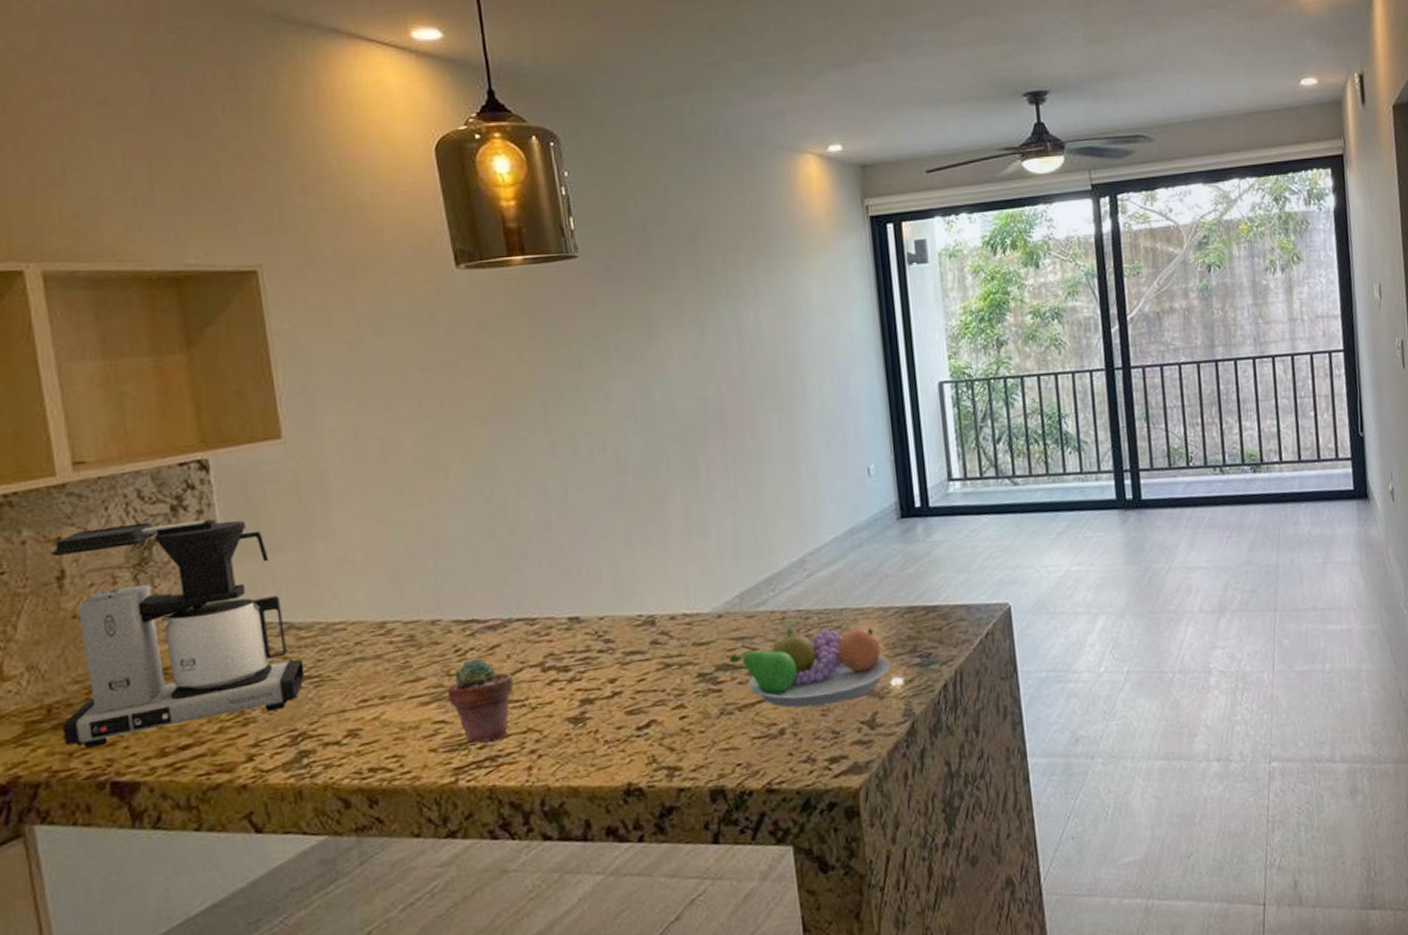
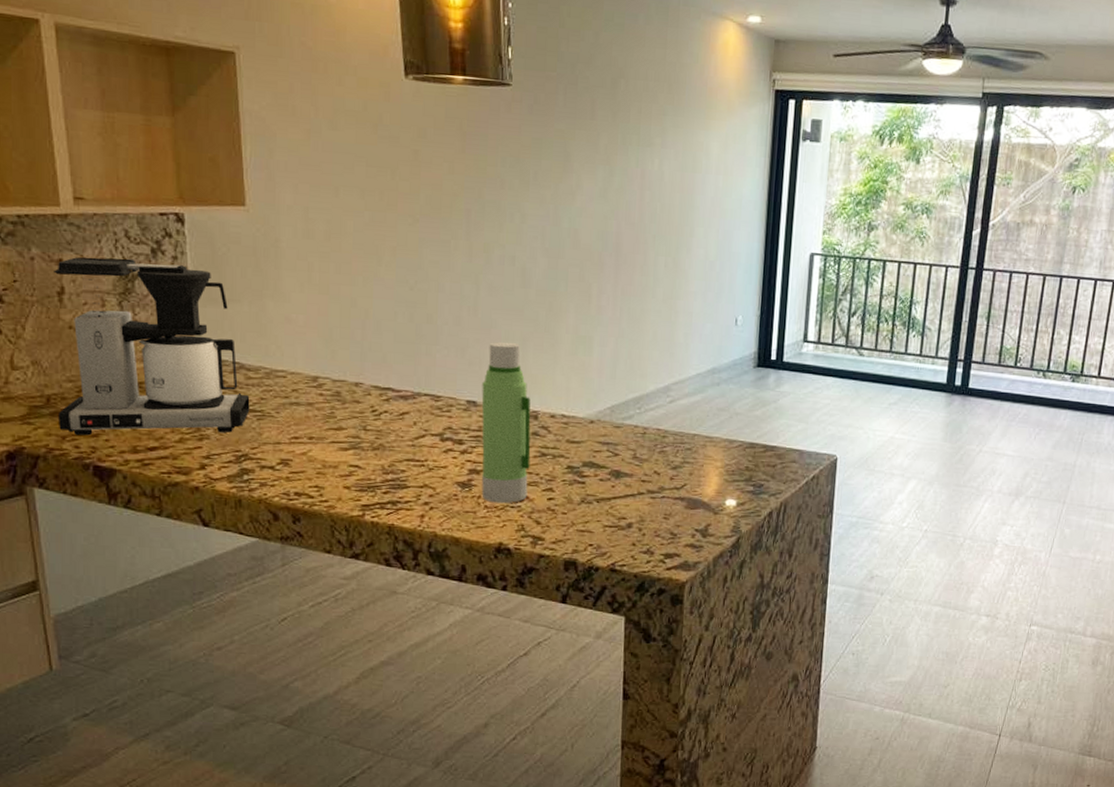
potted succulent: present [446,658,513,743] -> none [362,420,416,489]
water bottle: none [584,539,655,736] -> present [481,341,531,504]
fruit bowl: present [729,625,892,708] -> none [594,440,729,511]

